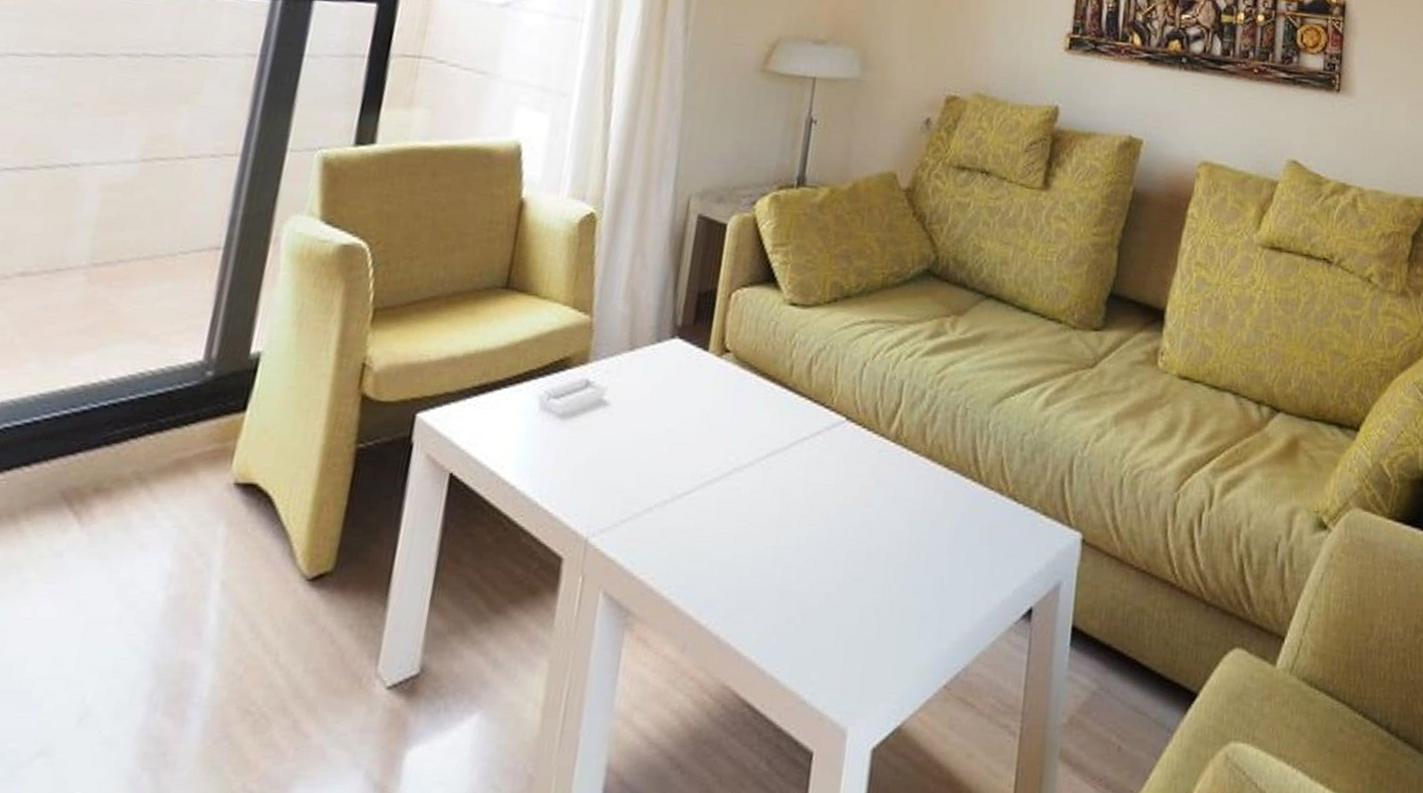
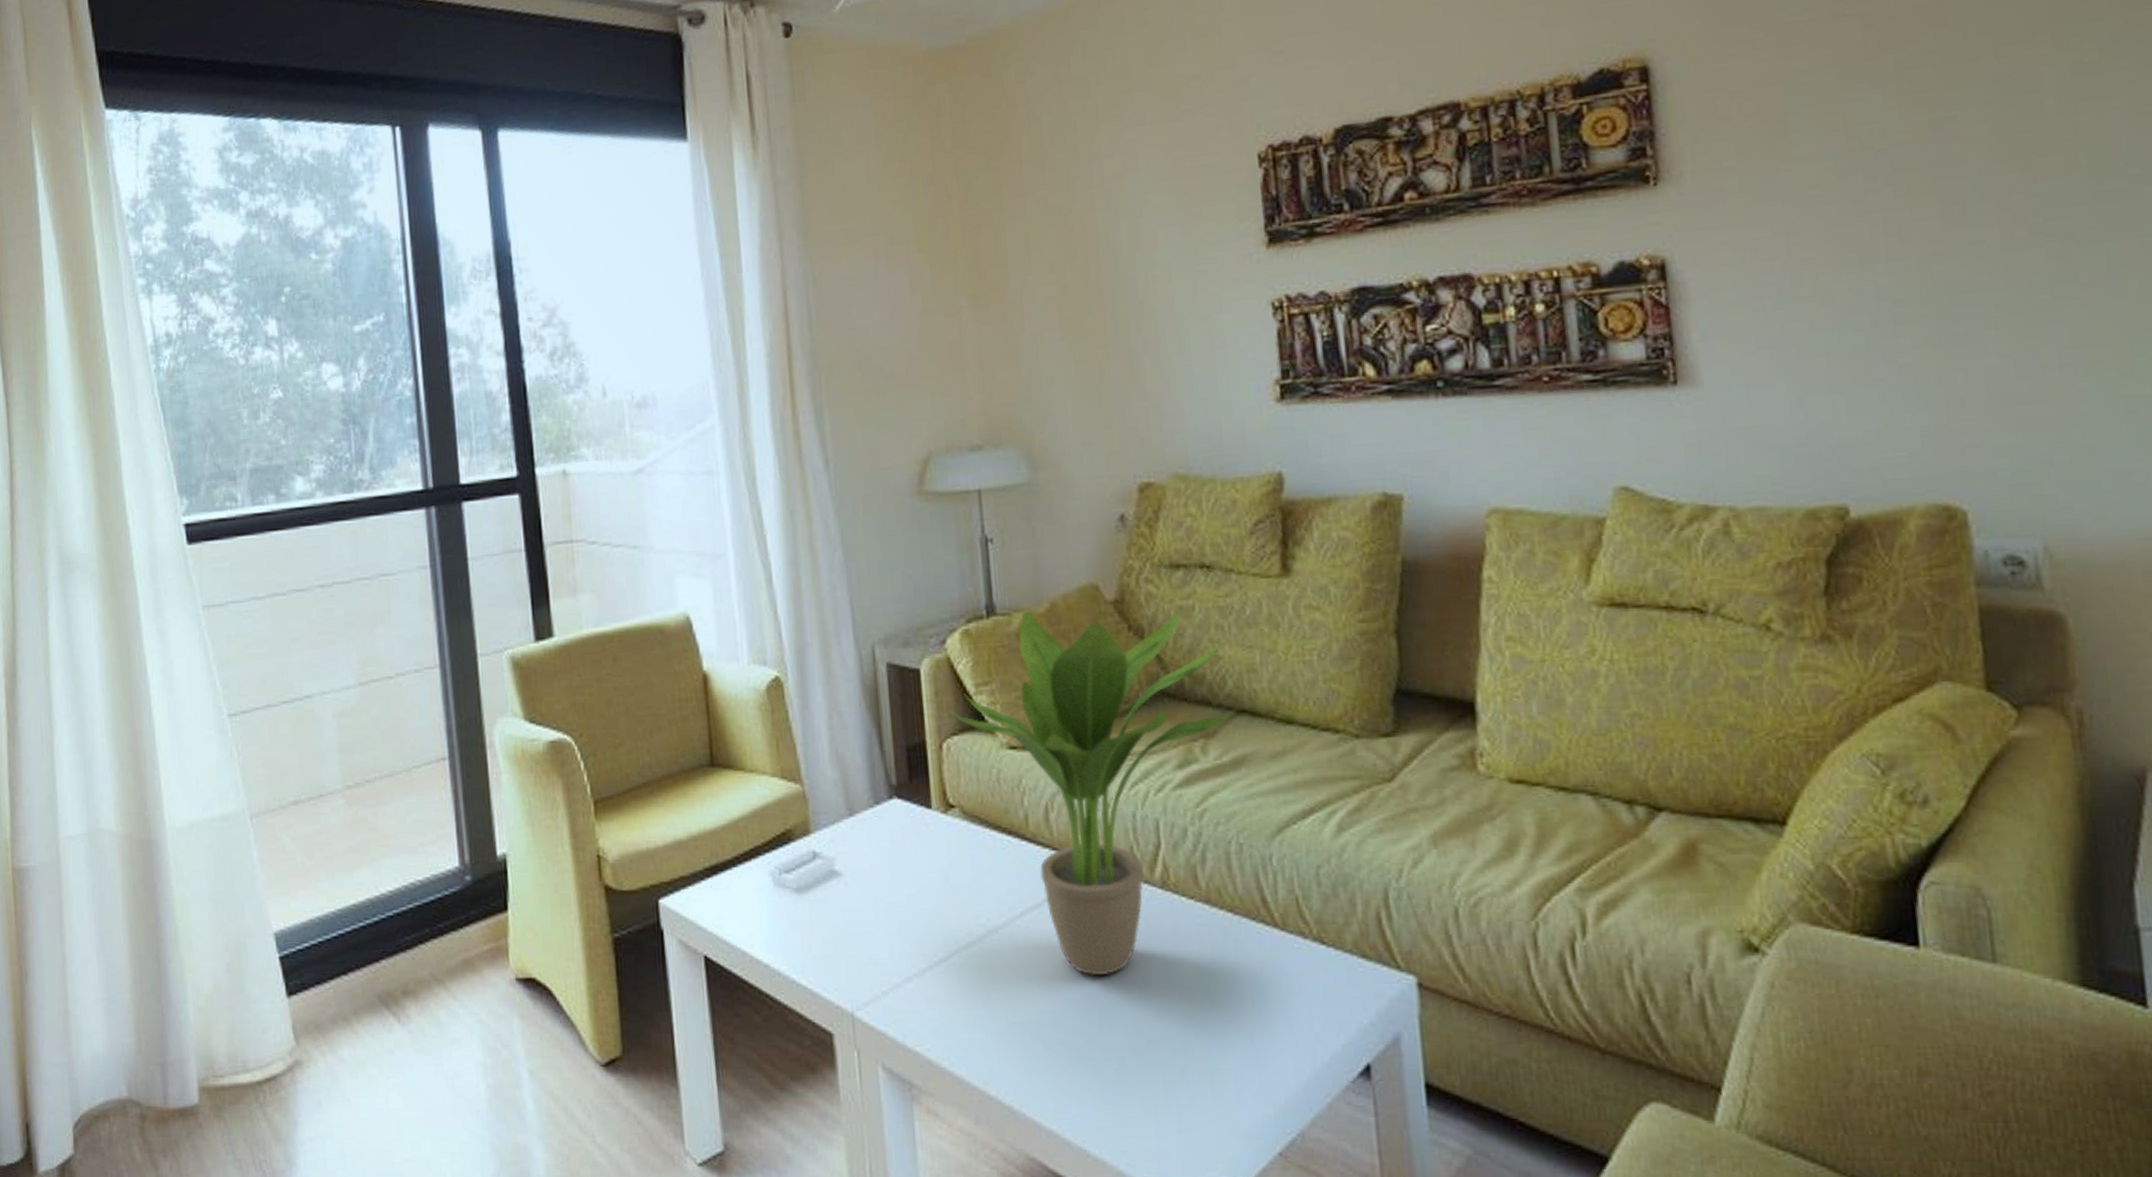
potted plant: none [744,187,988,517] -> present [948,611,1236,976]

